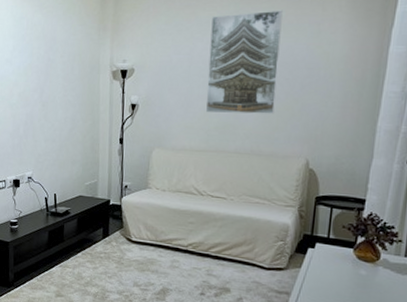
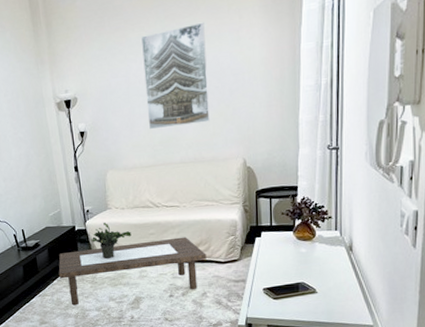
coffee table: none [84,225,249,292] -> present [58,237,207,306]
potted plant: none [124,202,169,242] -> present [91,223,132,260]

